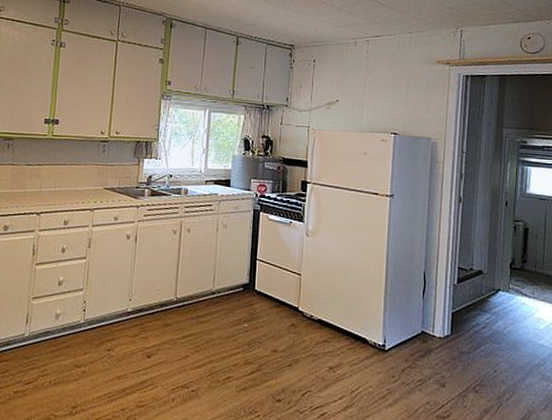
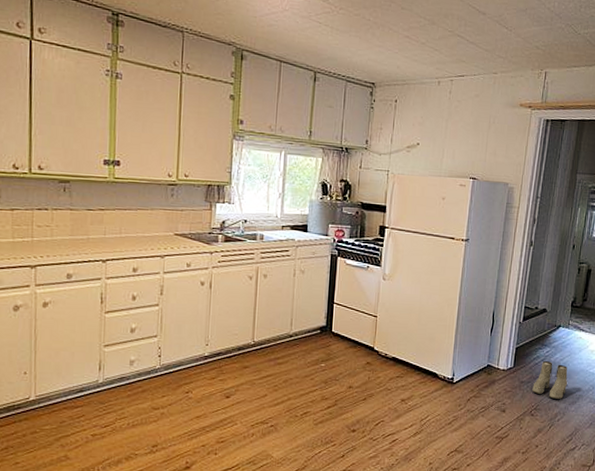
boots: none [474,328,513,374] -> present [532,360,568,399]

